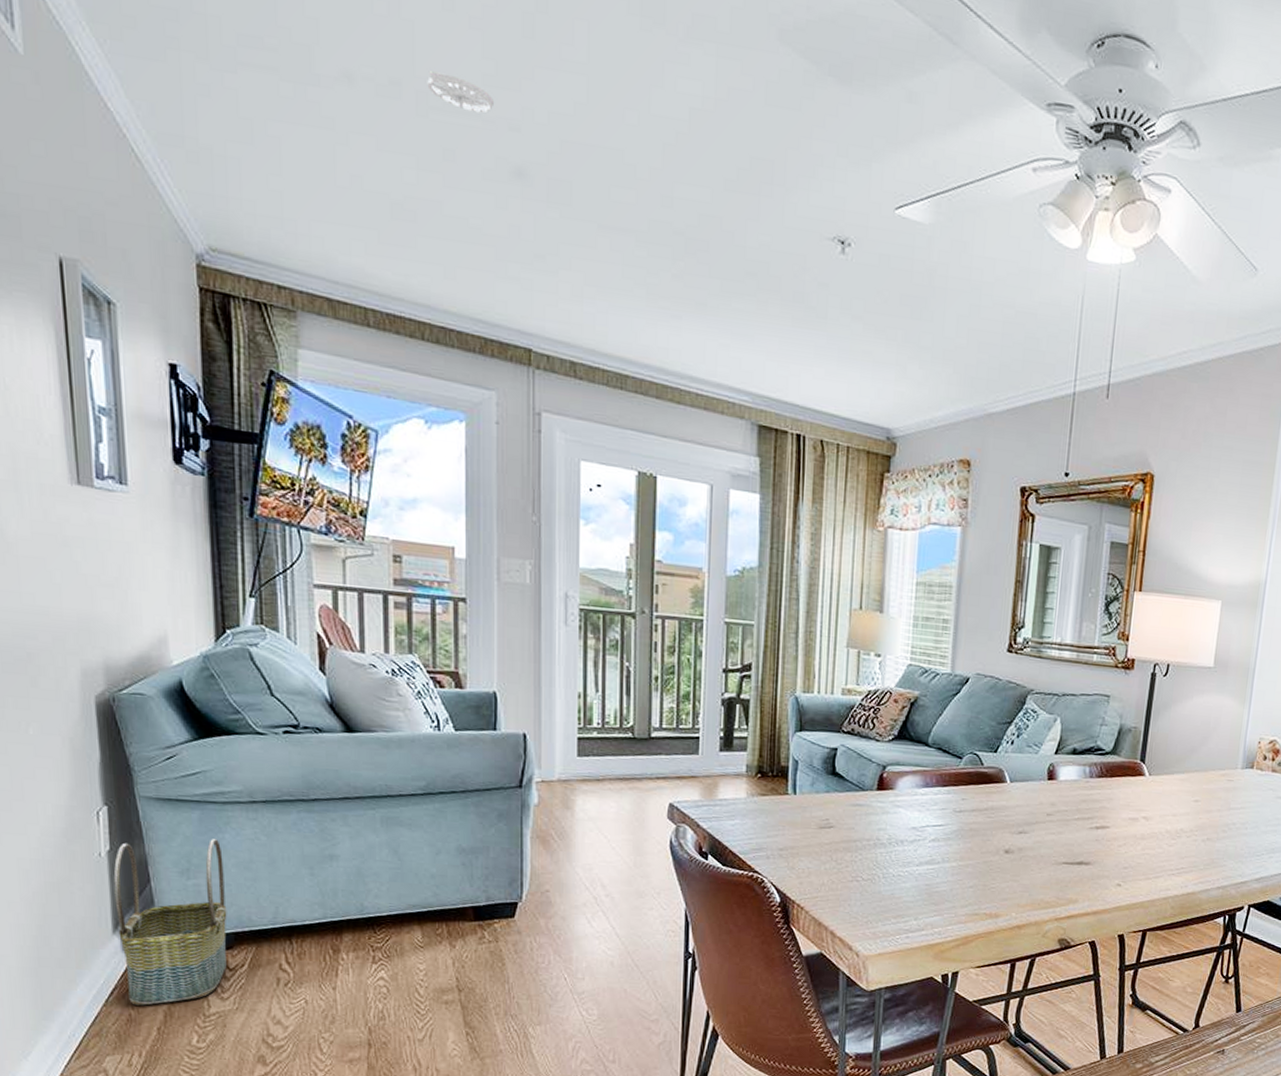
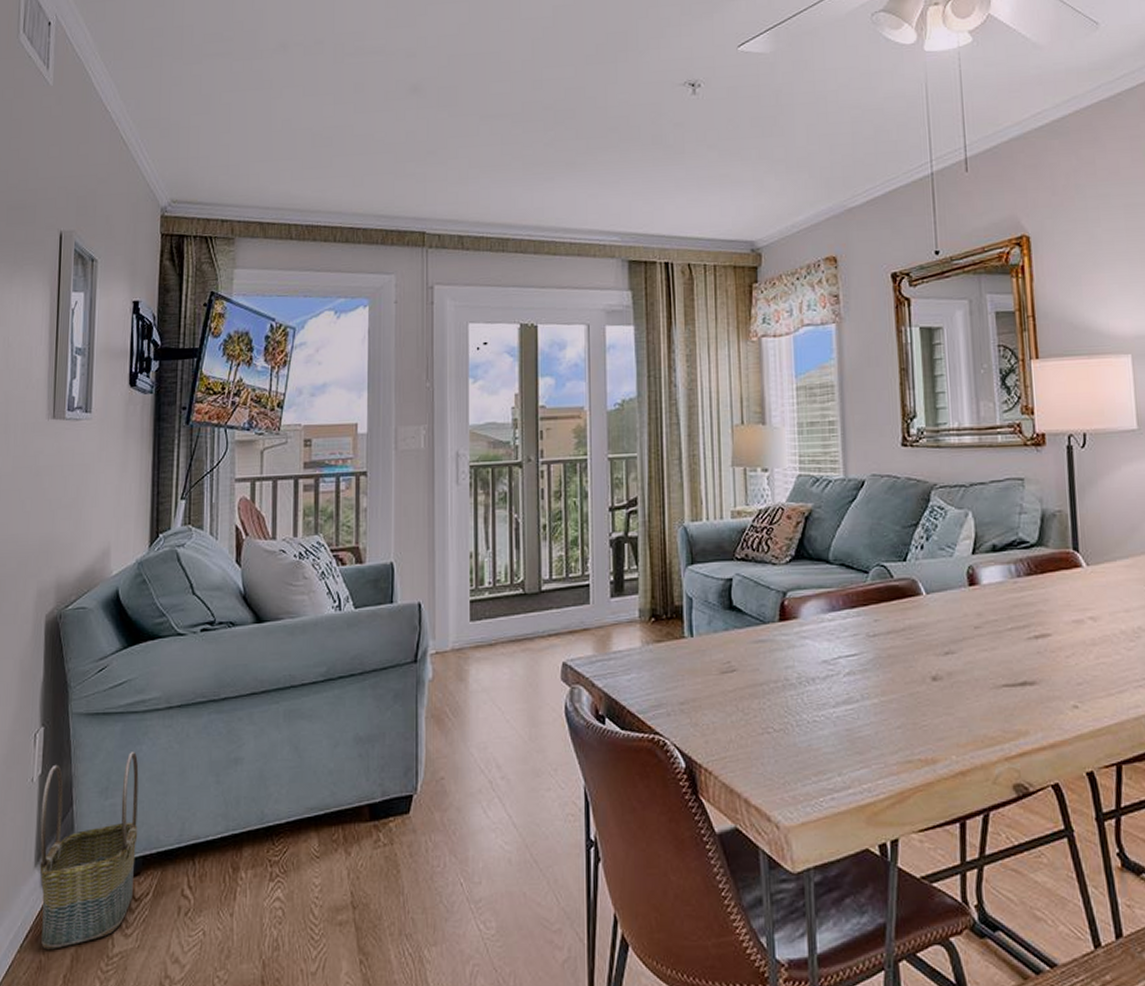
smoke detector: present [427,71,493,113] -> none [343,26,395,51]

